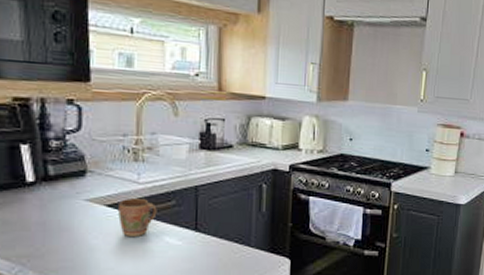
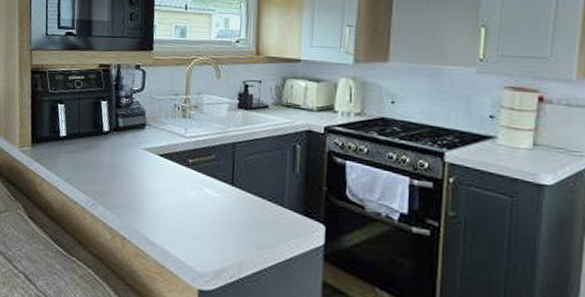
mug: present [118,199,157,236] -> none [168,150,200,185]

